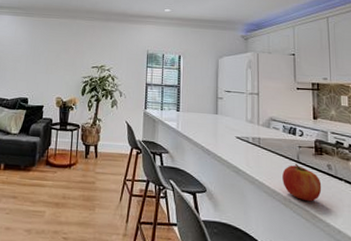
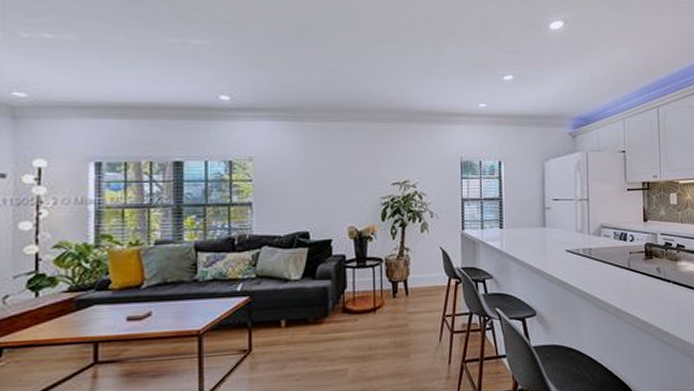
fruit: present [282,163,322,202] -> none [614,270,652,309]

